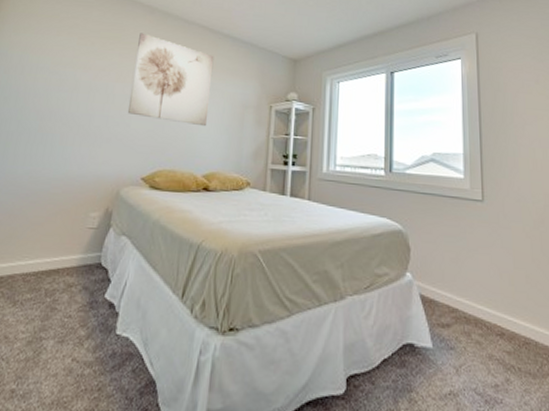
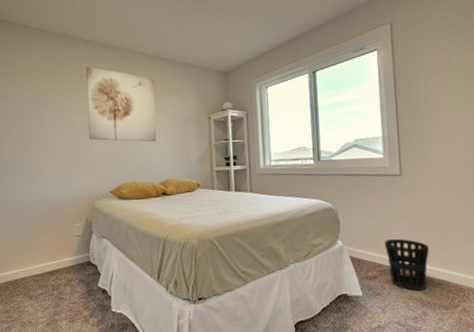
wastebasket: none [462,277,514,349] -> present [385,238,429,291]

